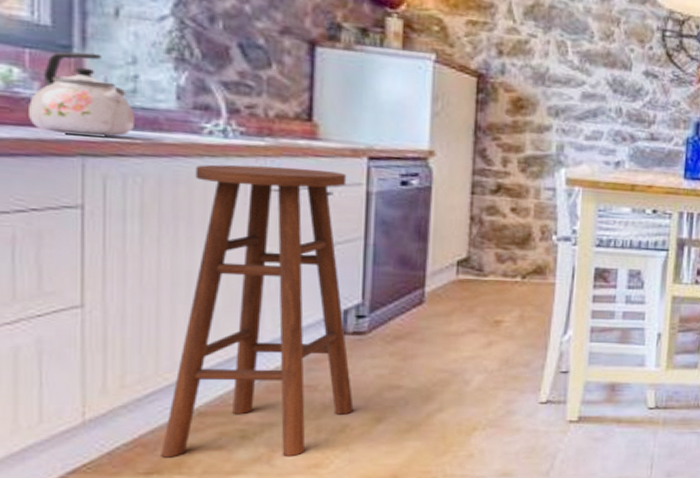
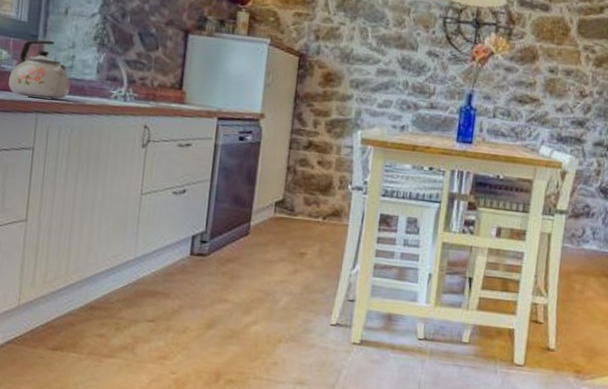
bar stool: present [161,164,354,458] -> none [63,120,202,348]

